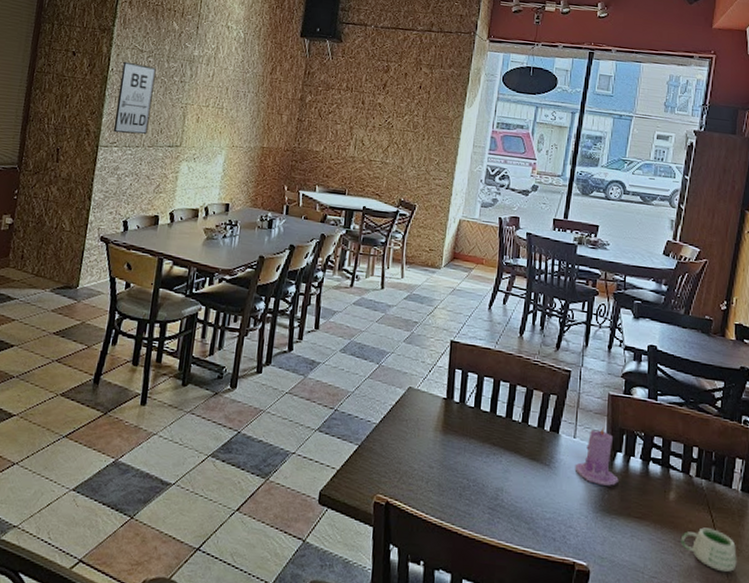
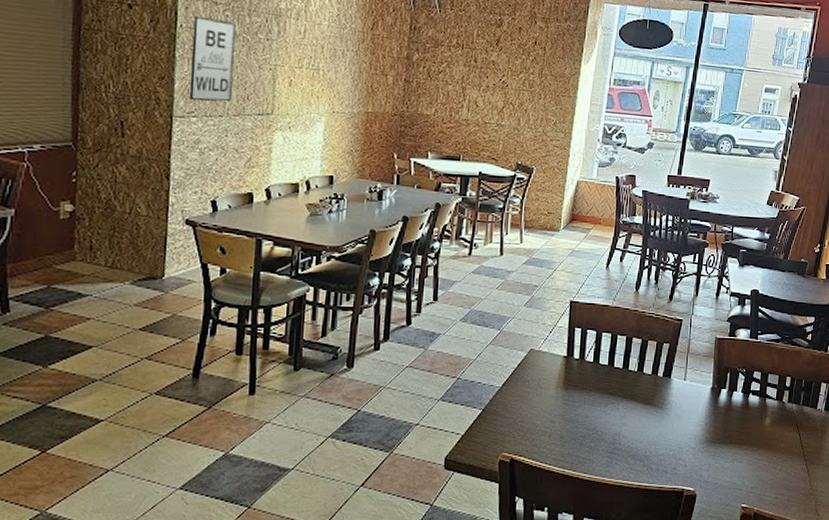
candle: present [575,426,619,486] -> none [684,367,723,419]
mug: present [680,527,737,573] -> none [773,445,819,480]

